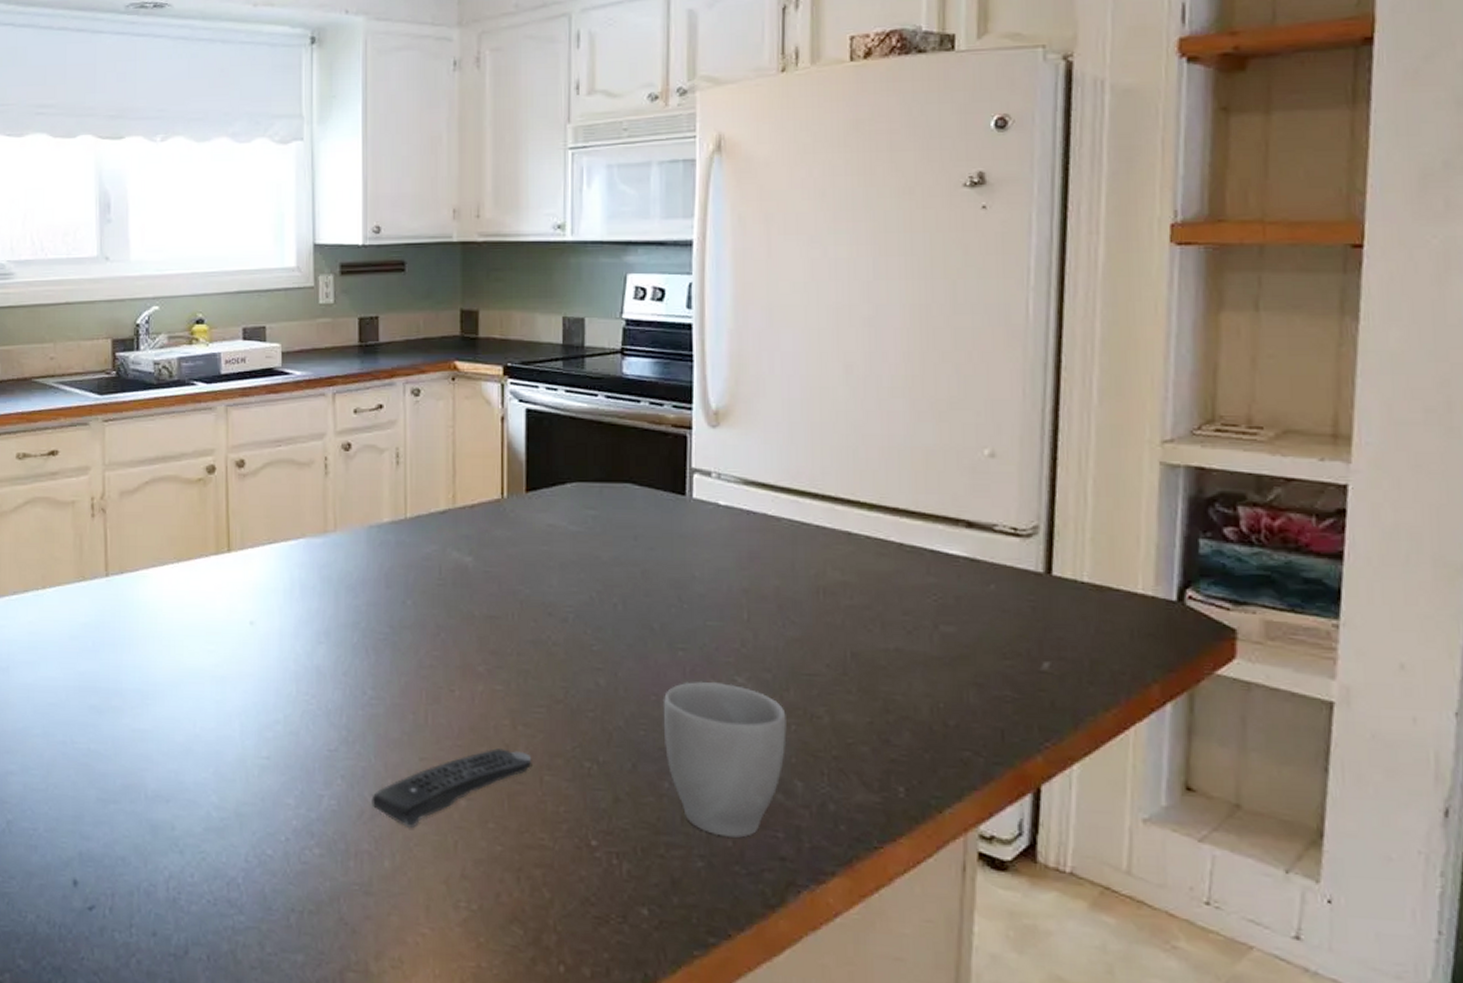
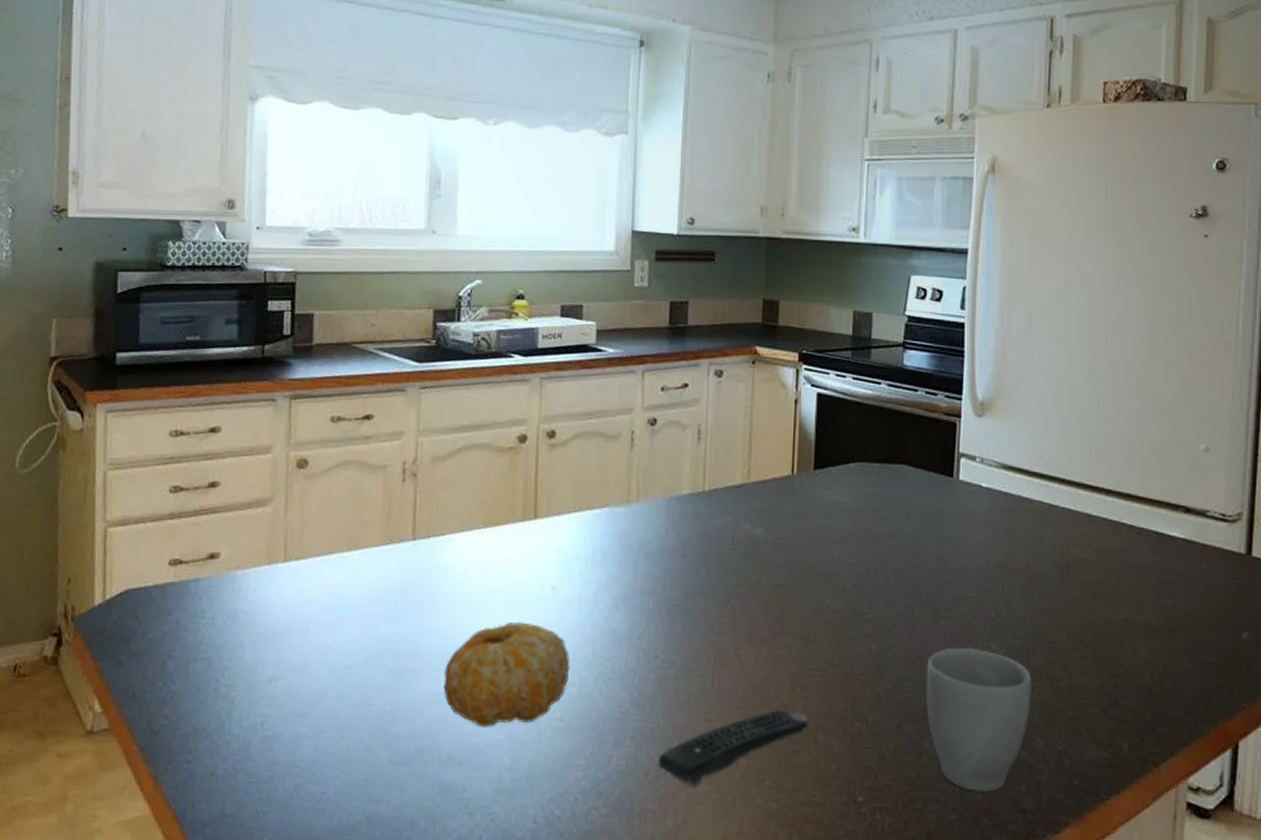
fruit: none [146,657,274,765] -> present [443,621,570,727]

